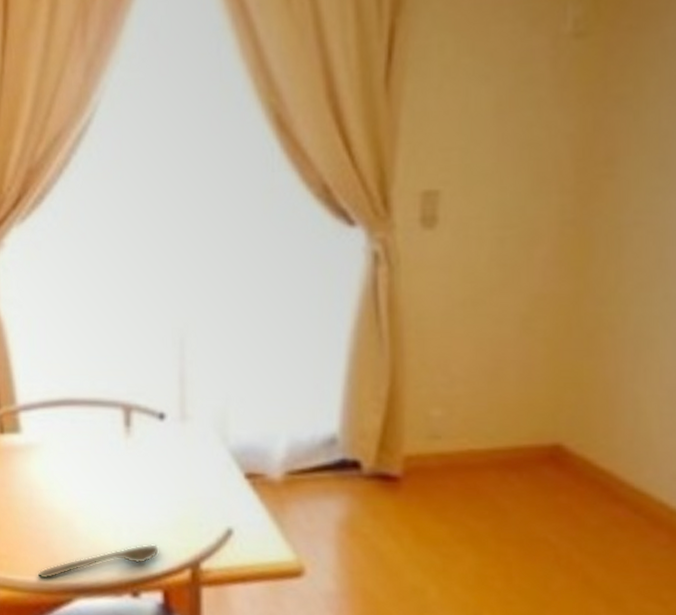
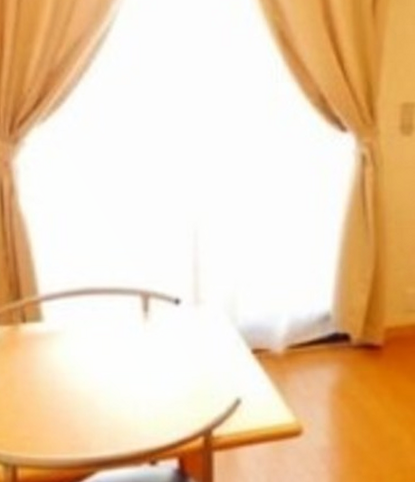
spoon: present [38,544,160,580] -> none [61,417,176,457]

